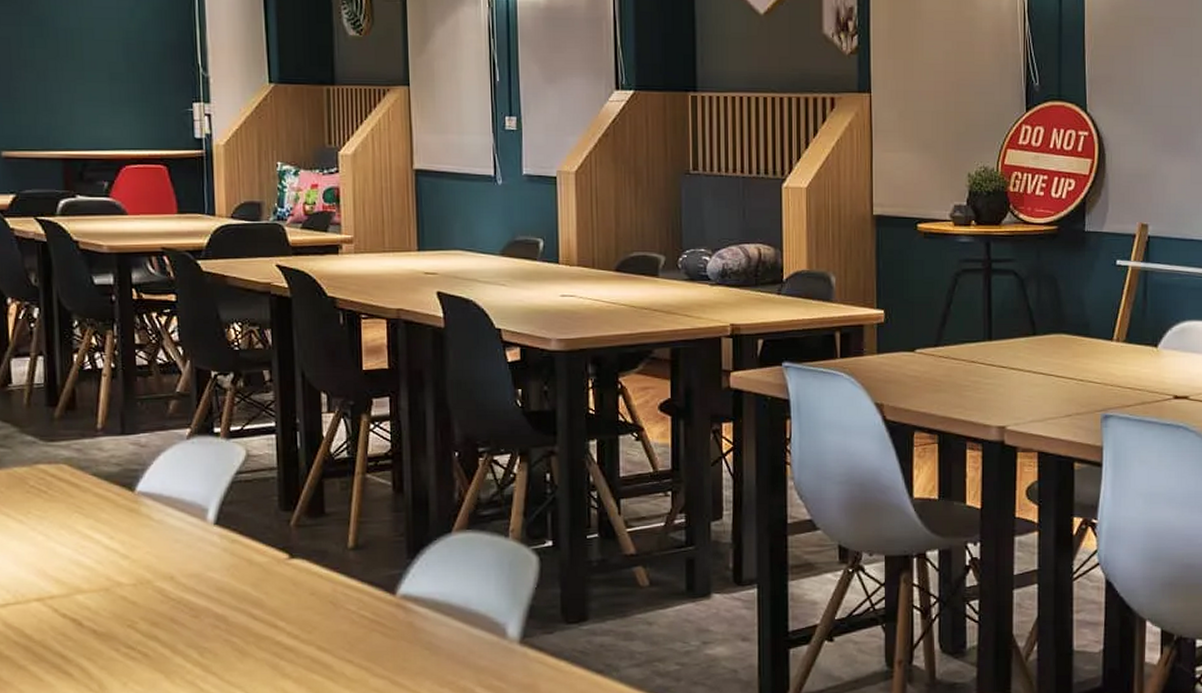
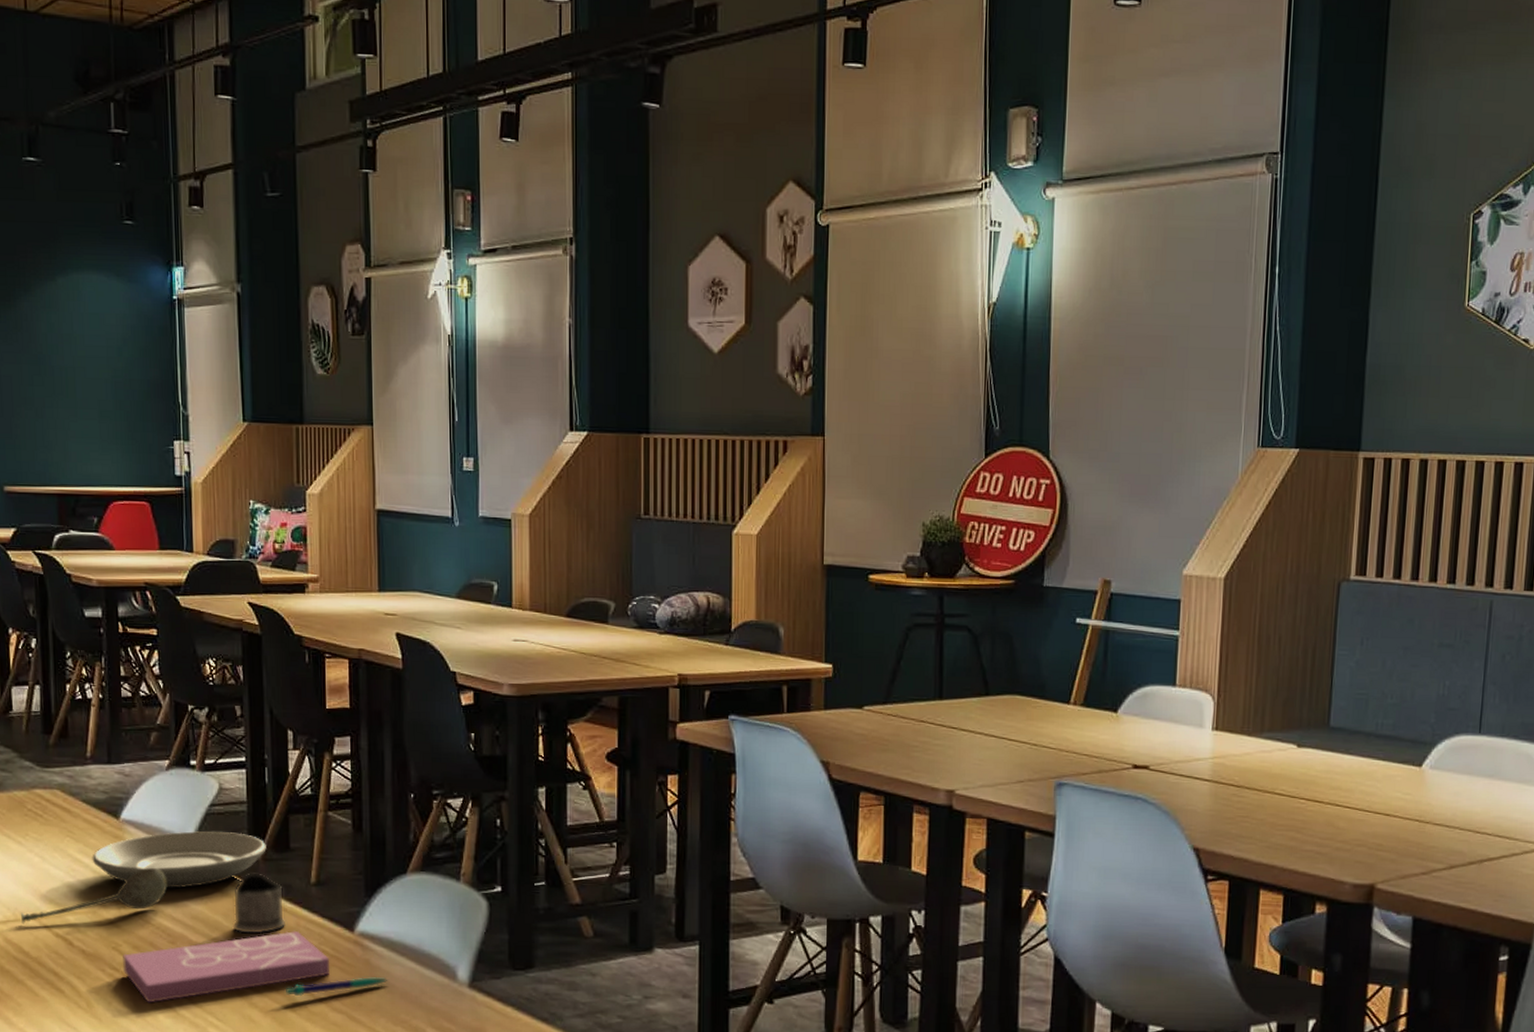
soupspoon: none [23,539,190,607] -> present [21,867,168,925]
plate: none [104,500,299,561] -> present [92,831,266,889]
book: none [139,596,371,681] -> present [123,930,331,1003]
tea glass holder: none [262,540,322,604] -> present [232,872,286,935]
pen: none [322,639,435,665] -> present [286,977,390,997]

